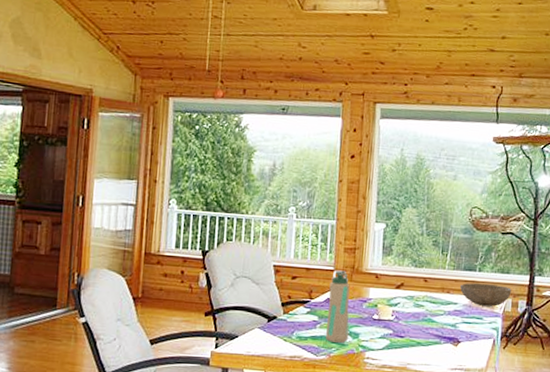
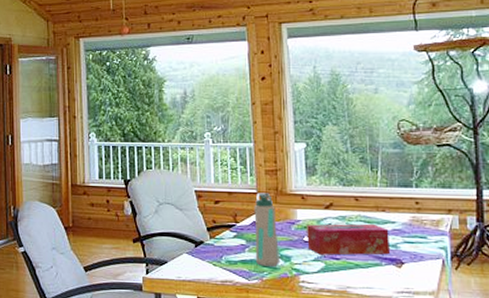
tissue box: none [376,302,451,334] -> present [307,223,391,256]
bowl: present [460,283,512,307] -> none [397,200,457,224]

